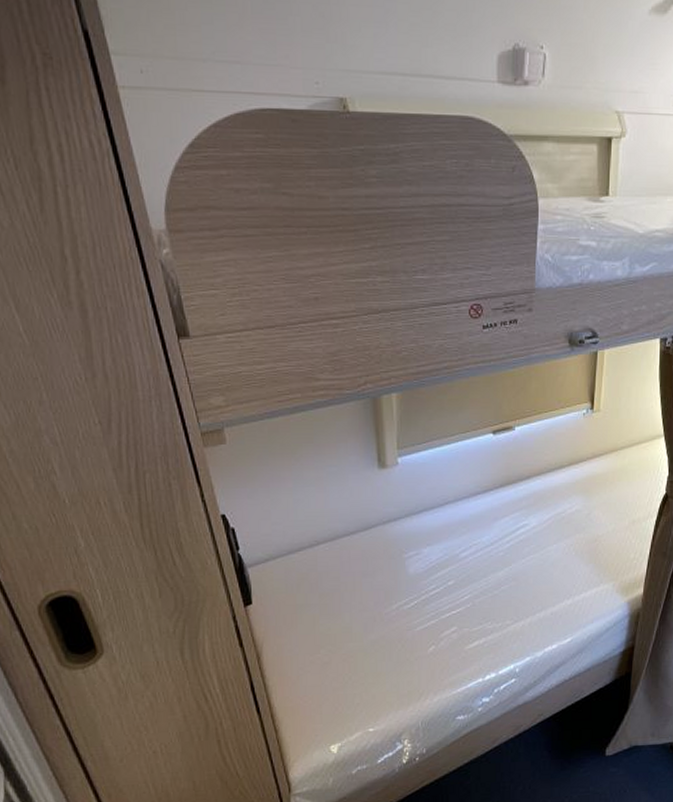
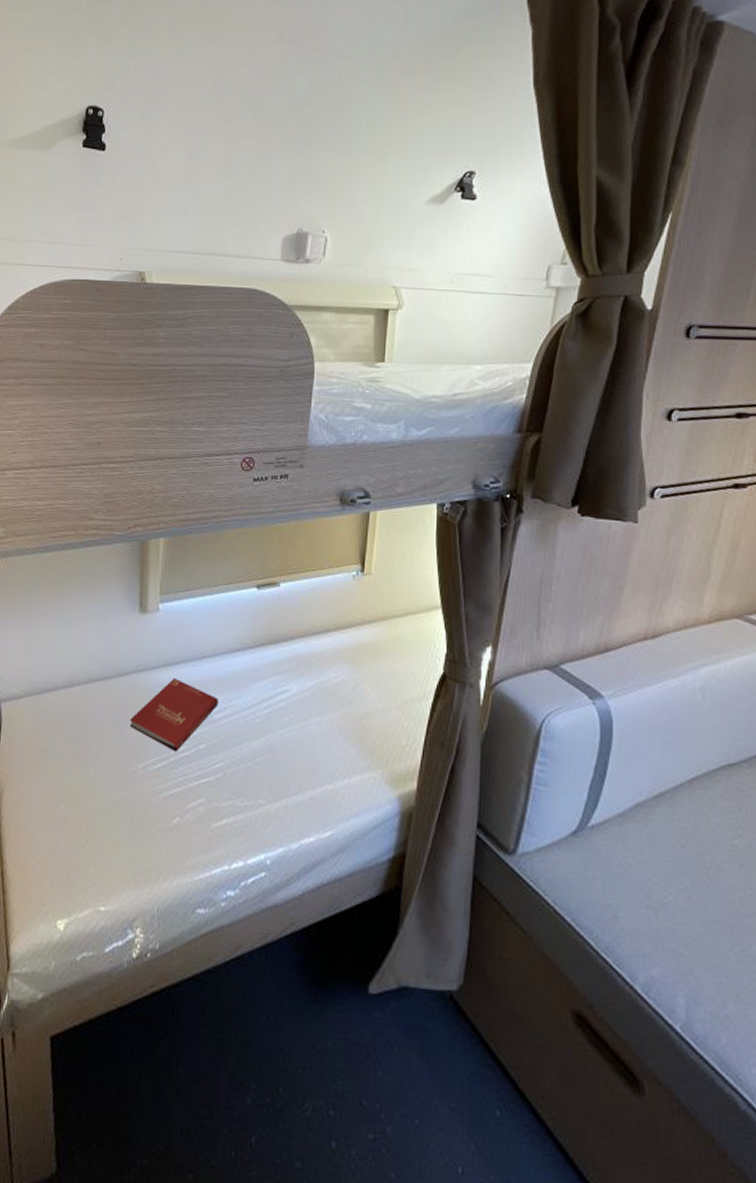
book: none [380,525,463,591] -> present [129,677,218,752]

